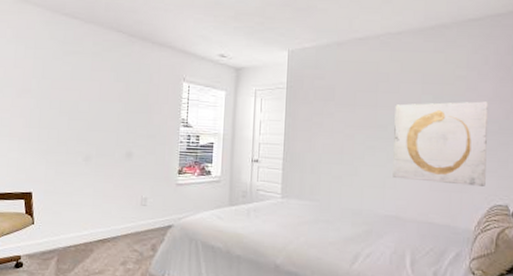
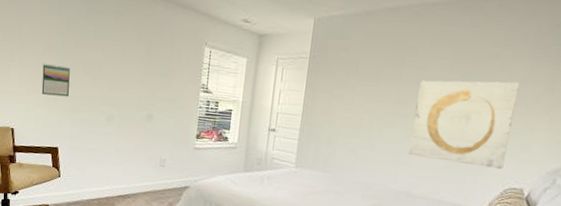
calendar: none [15,107,46,139] -> present [41,64,70,97]

